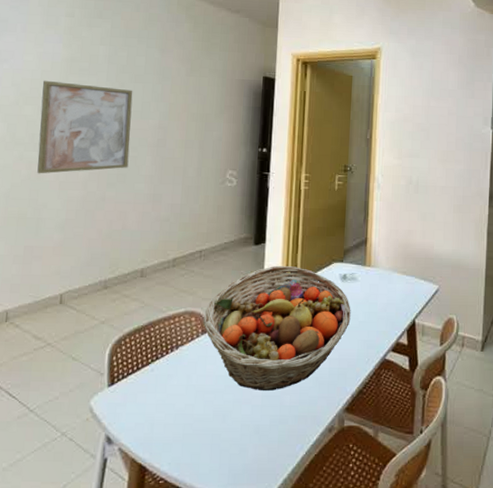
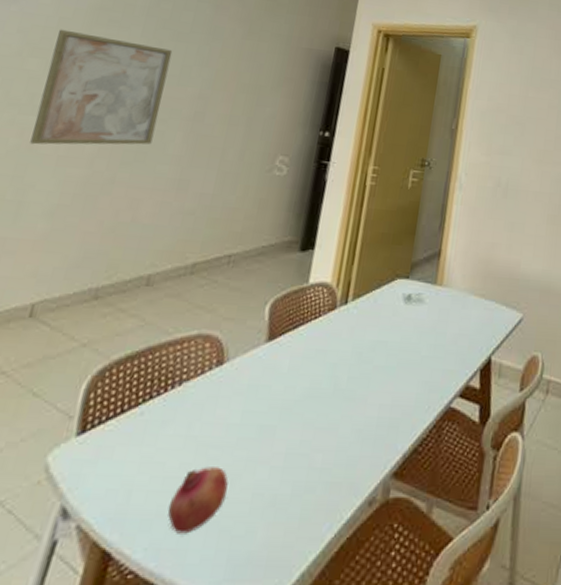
fruit: none [181,406,222,453] -> present [167,467,228,534]
fruit basket: present [203,266,351,391] -> none [220,279,413,446]

